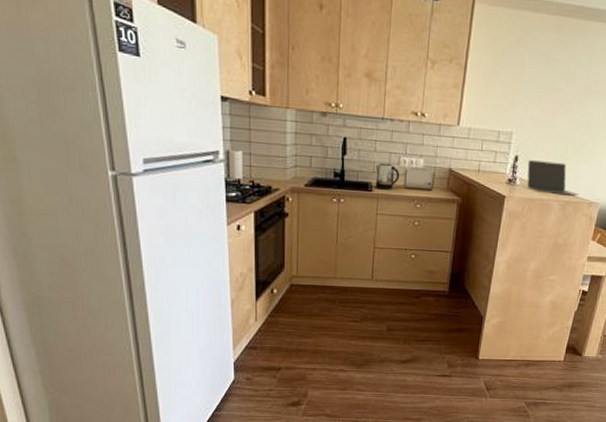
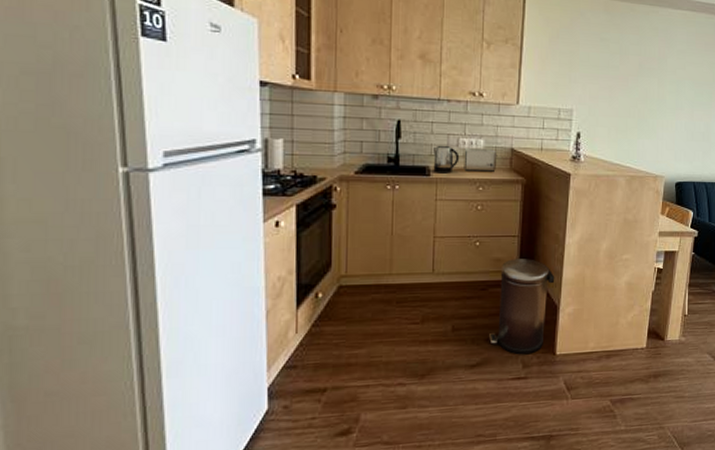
pedal bin: none [418,272,483,357] -> present [488,259,555,355]
laptop: present [527,160,579,196] -> none [590,136,644,171]

